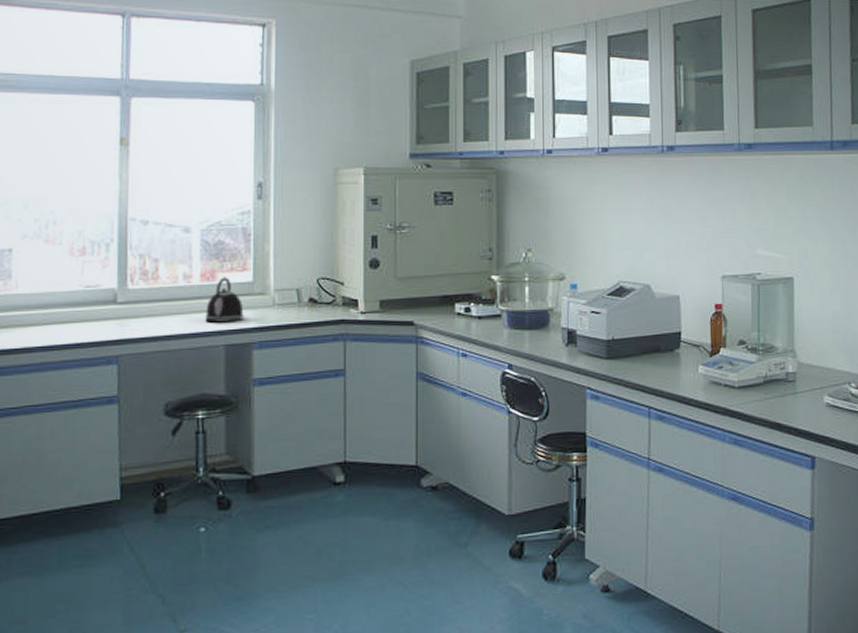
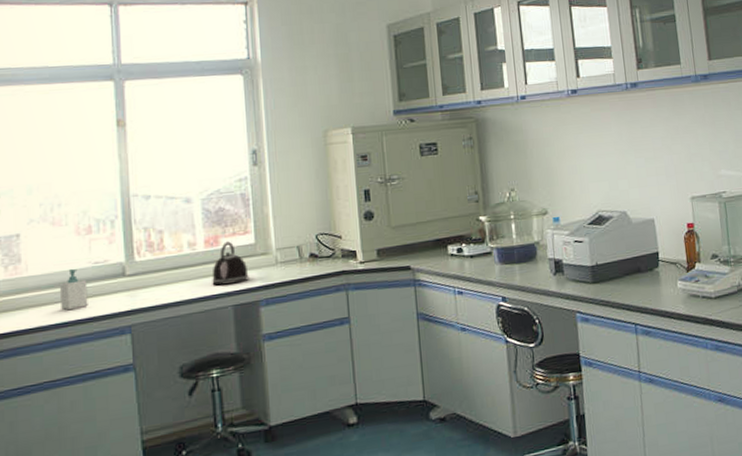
soap bottle: none [48,290,77,334] -> present [59,268,88,311]

